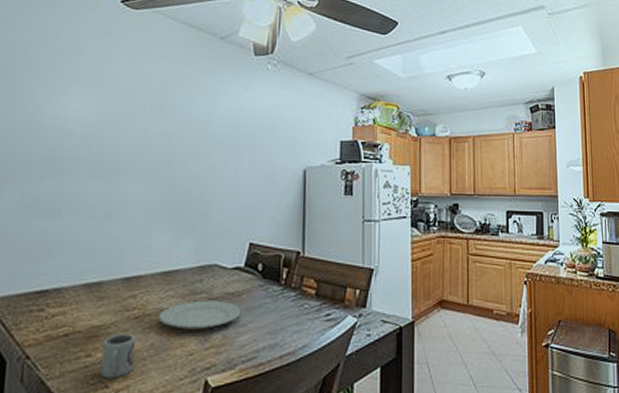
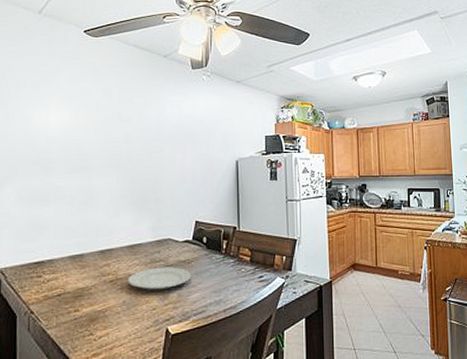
cup: present [100,333,137,379] -> none [86,293,112,328]

